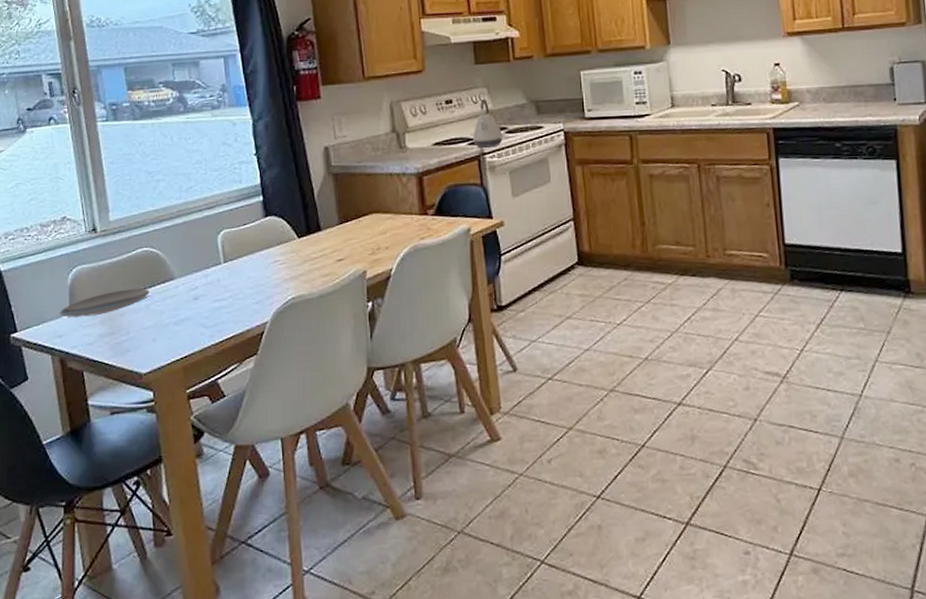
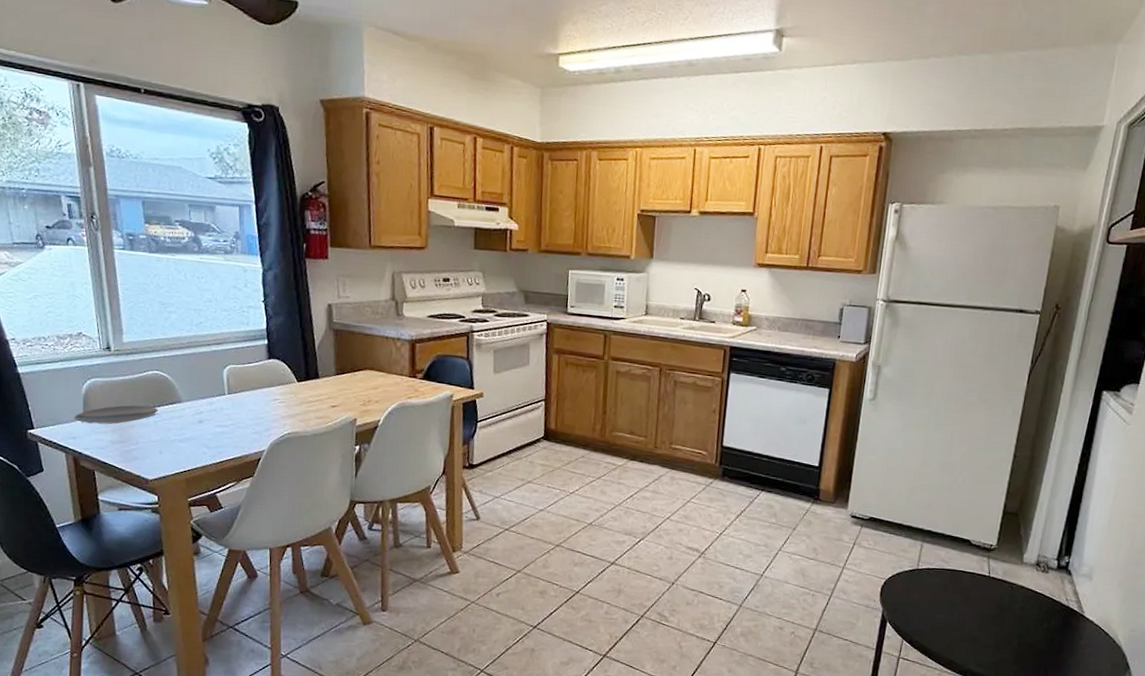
kettle: present [473,99,503,148] -> none [464,282,492,327]

